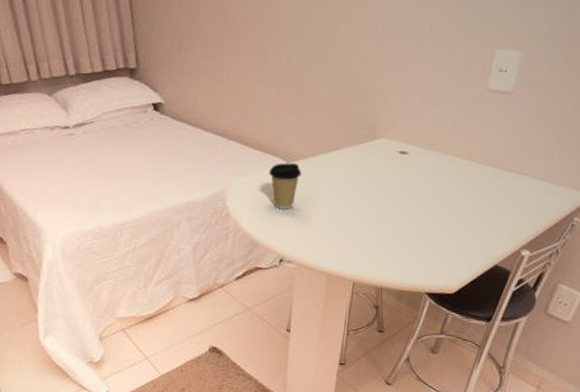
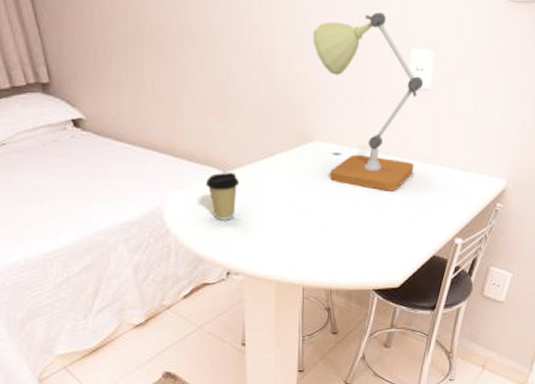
desk lamp: none [391,10,505,195] -> present [313,12,423,191]

